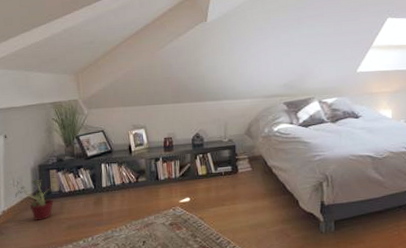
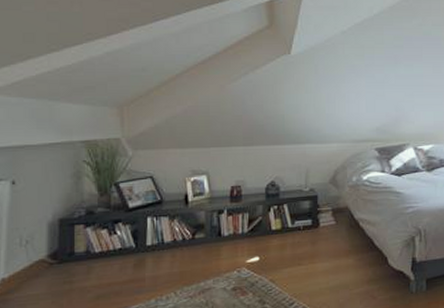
potted plant: present [15,180,56,220] -> none [22,237,82,289]

